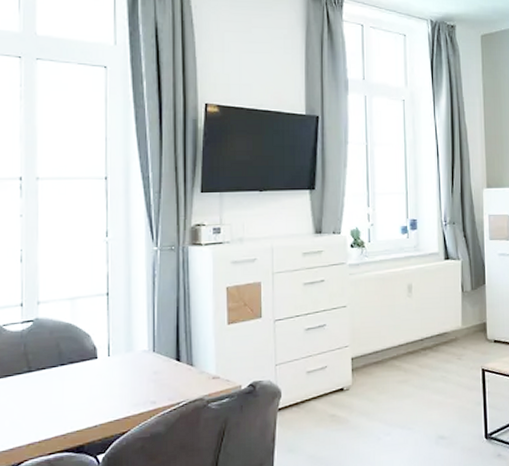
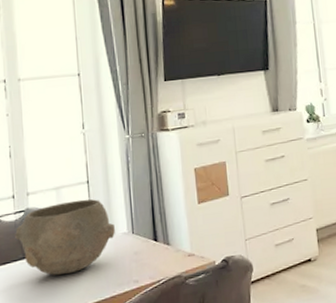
bowl: none [20,312,134,392] -> present [15,199,115,276]

